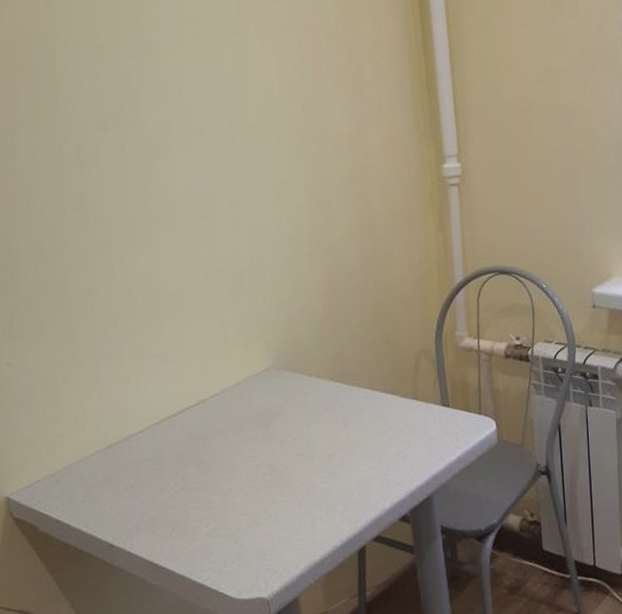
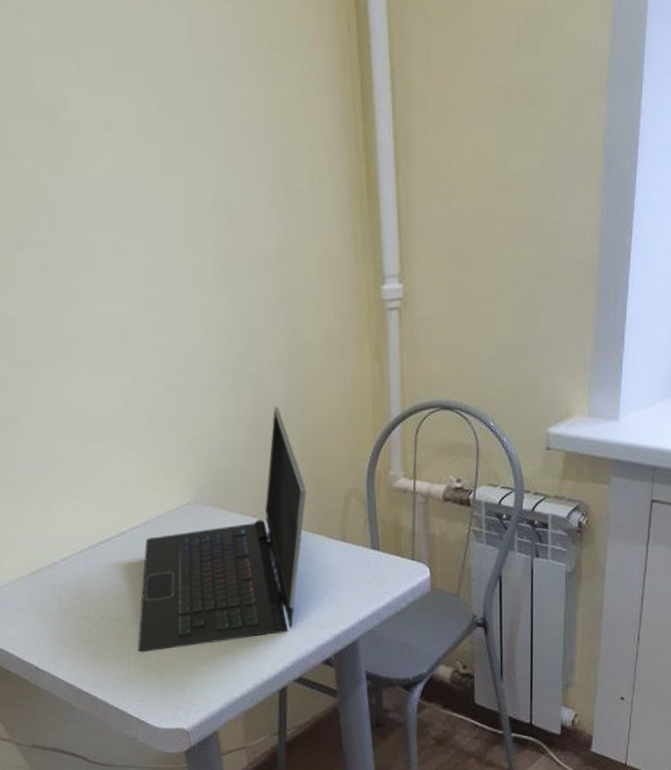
laptop computer: none [217,274,380,522] -> present [138,406,306,653]

